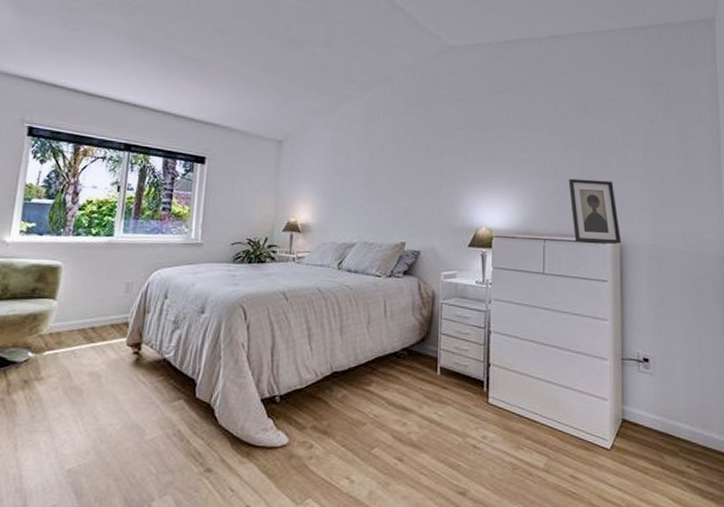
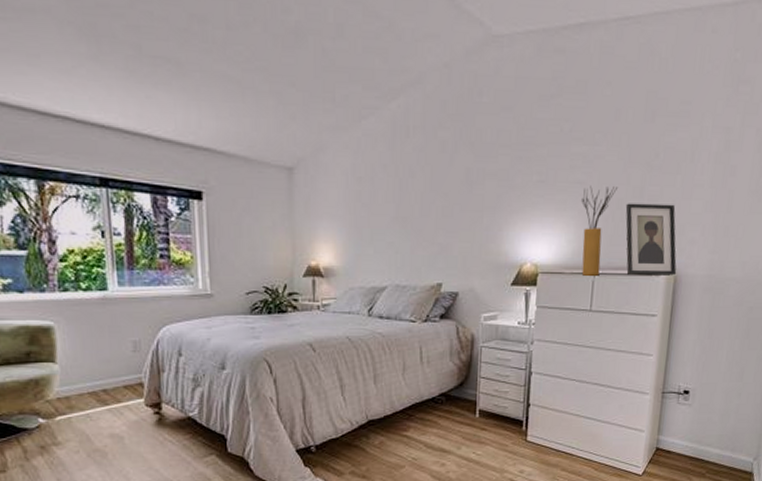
vase: none [528,163,561,243] -> present [581,186,619,277]

